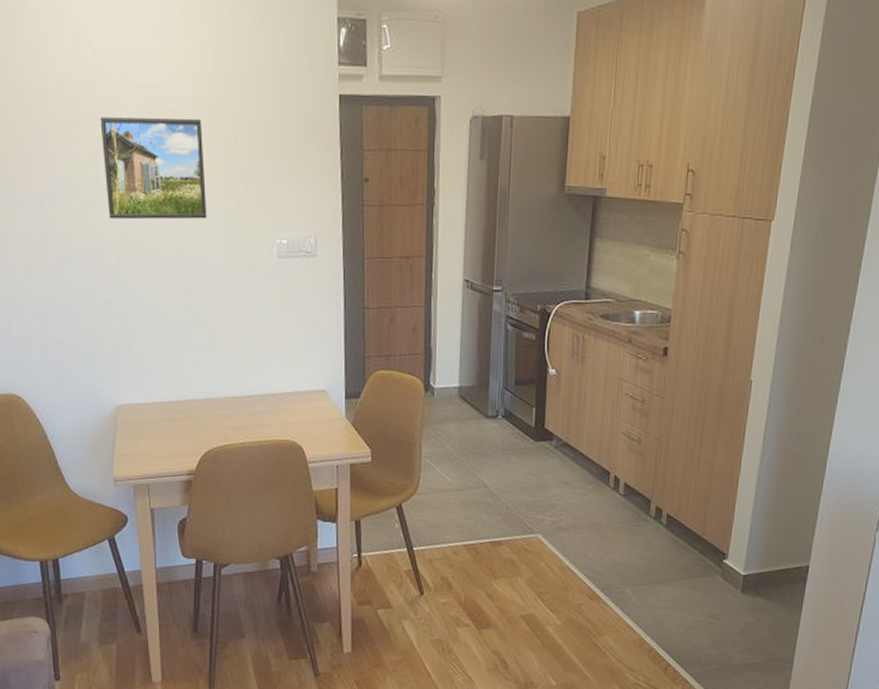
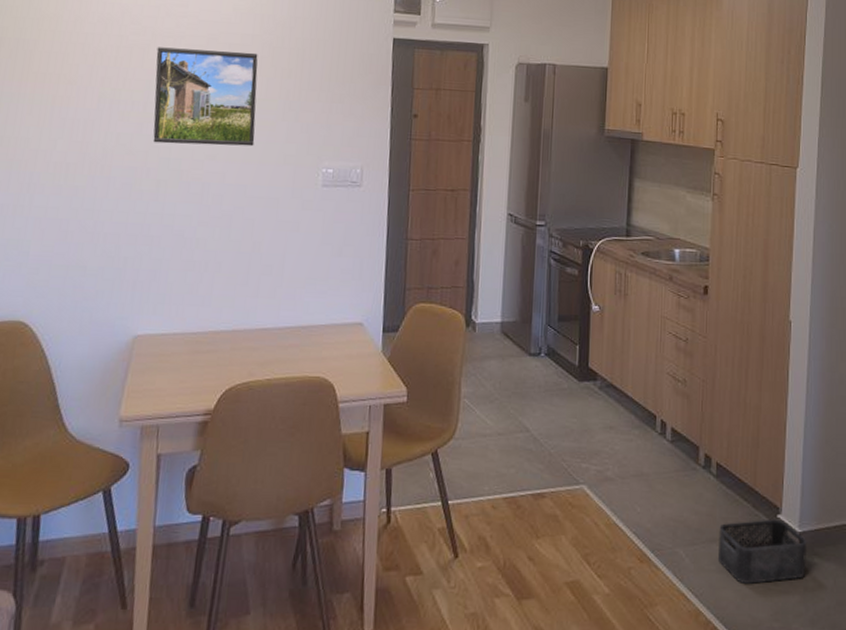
storage bin: none [663,563,750,618] -> present [717,519,806,584]

